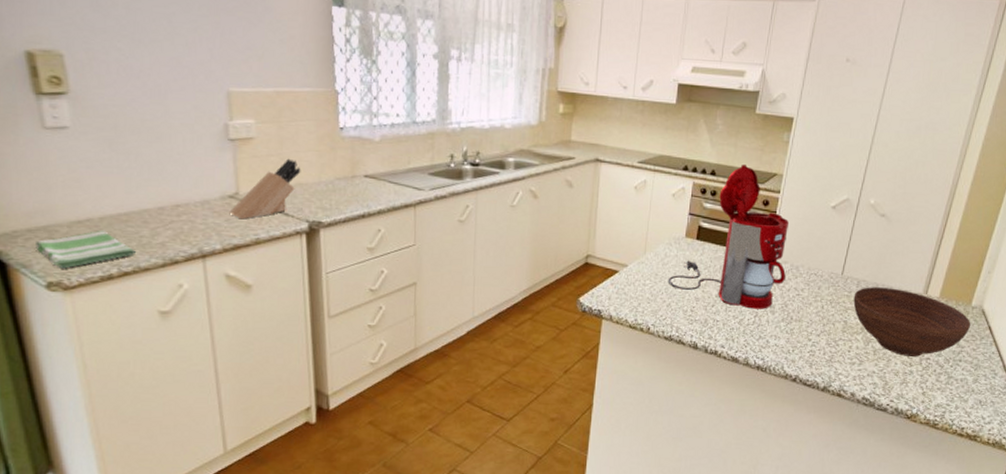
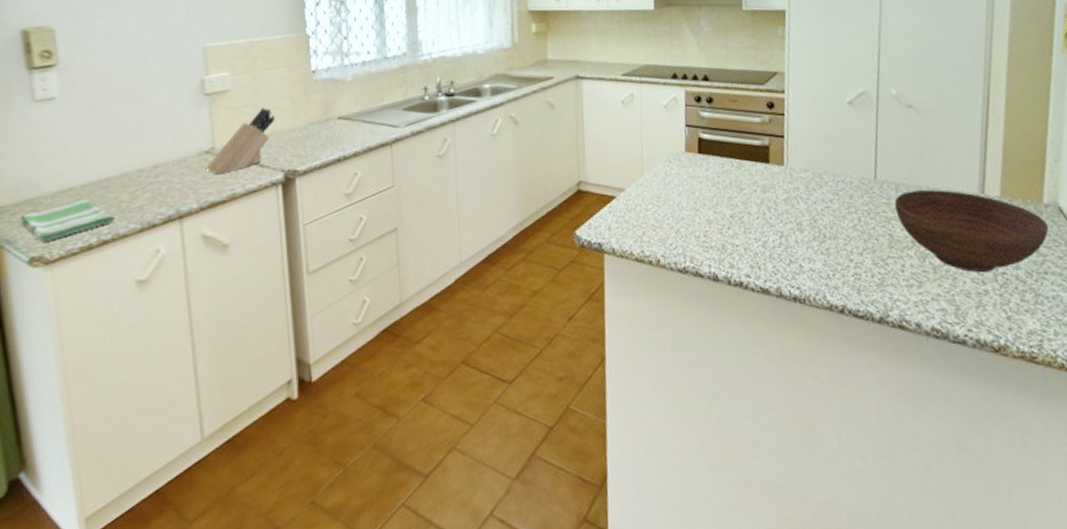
coffee maker: present [668,165,789,309] -> none [672,66,809,228]

